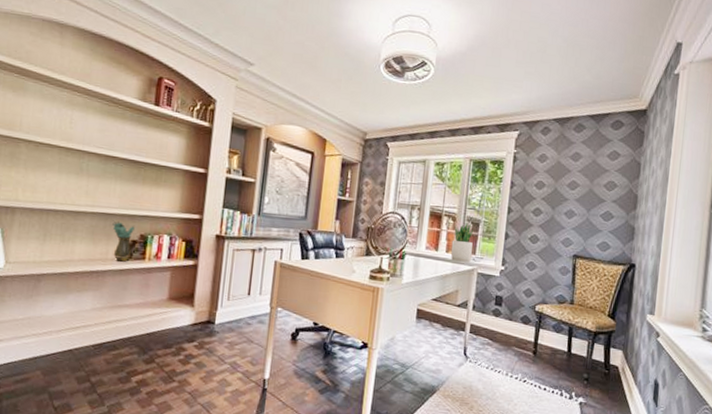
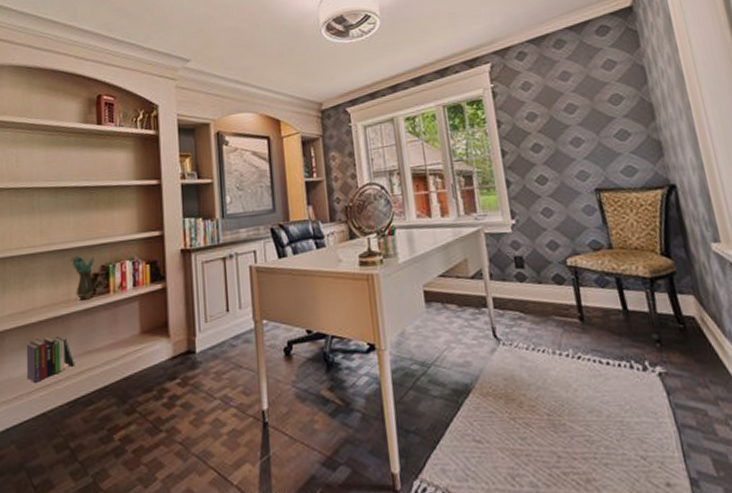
books: none [57,286,104,324] -> present [26,335,74,384]
planter: present [450,223,474,263] -> none [444,177,473,225]

